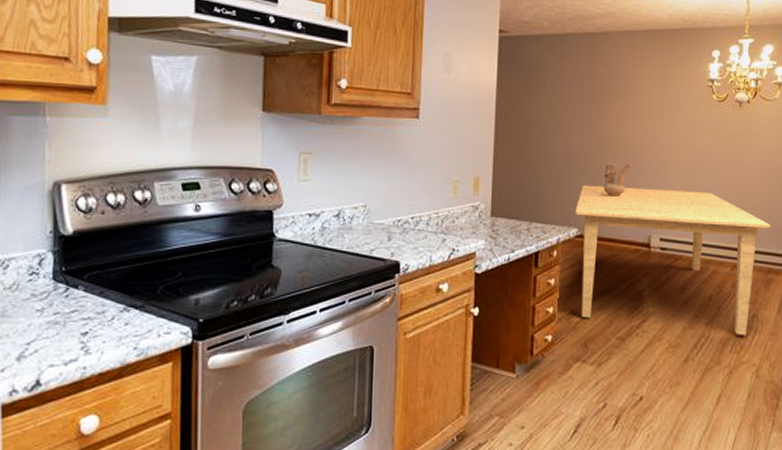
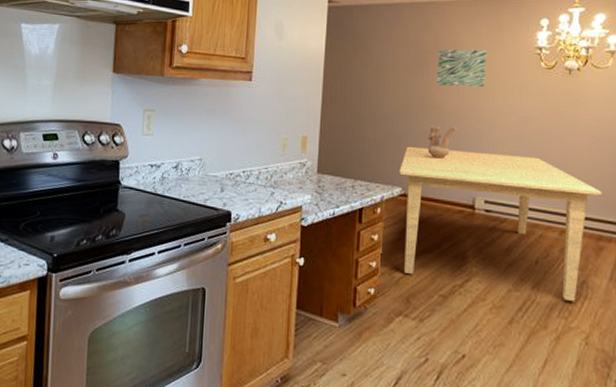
wall art: none [611,82,661,122] -> present [436,49,487,88]

